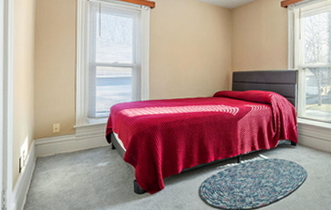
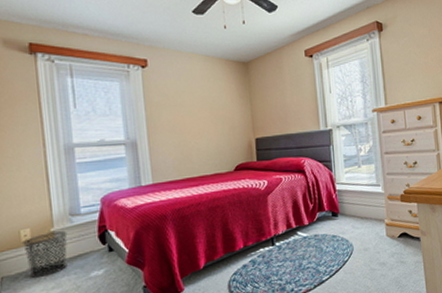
waste bin: none [54,128,85,161] -> present [23,231,68,278]

